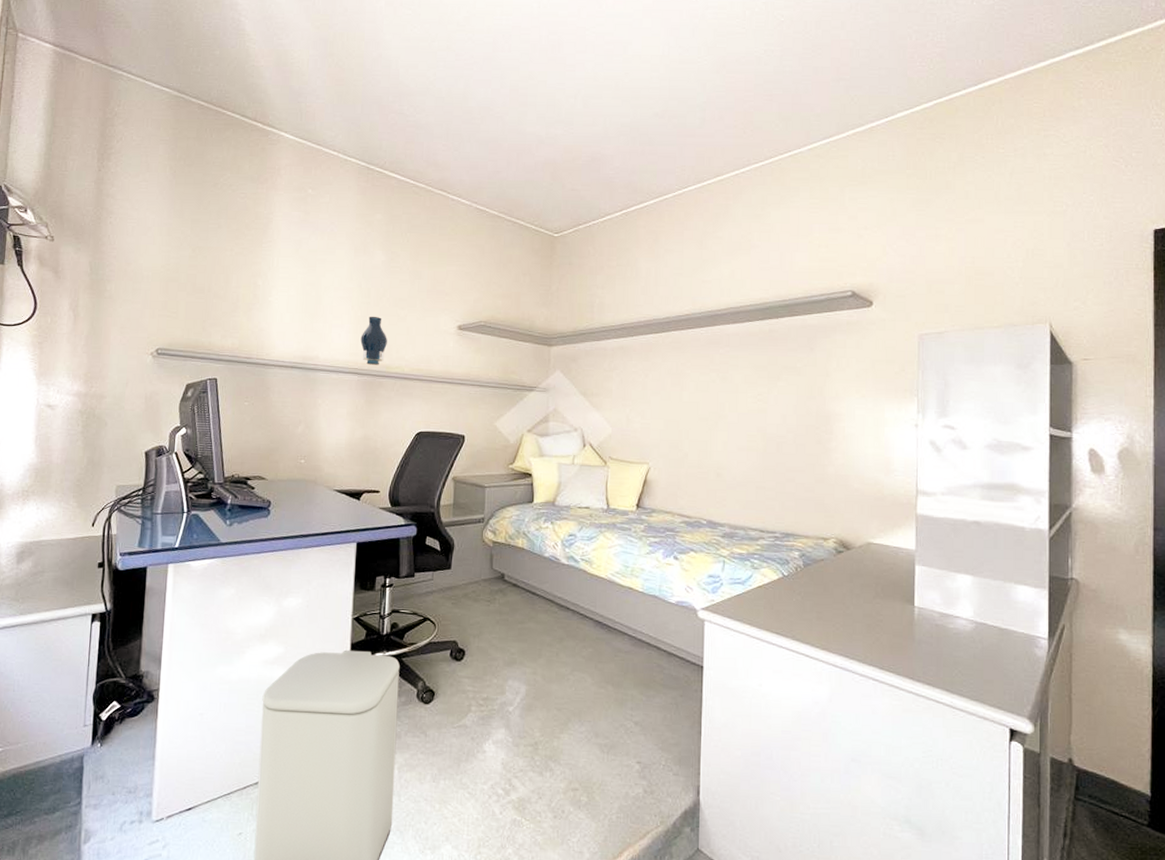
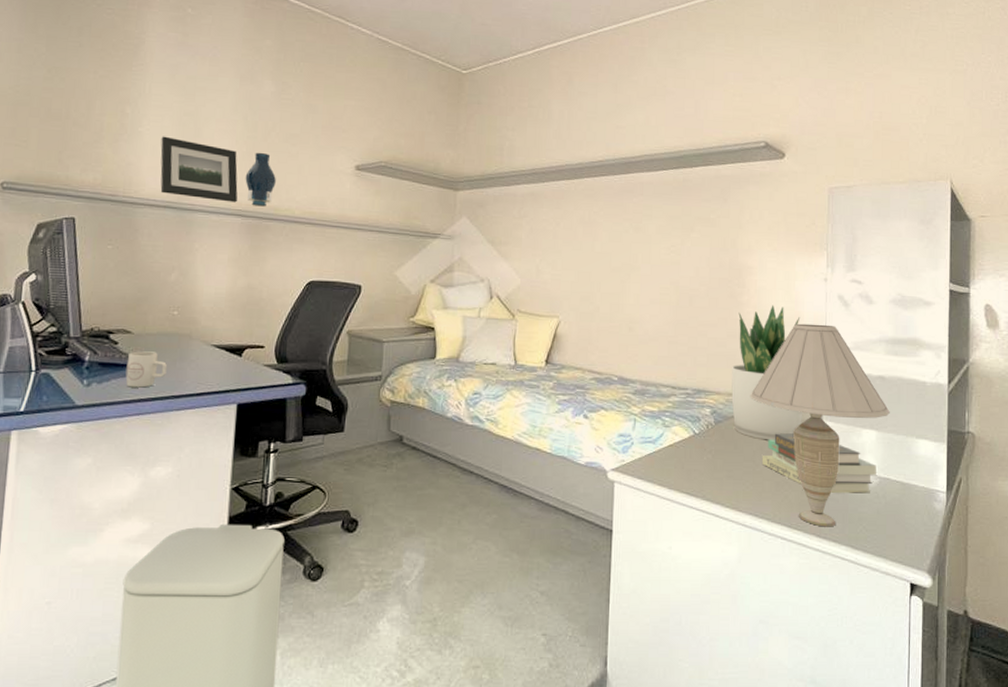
mug: none [261,495,296,528] -> present [125,351,167,388]
picture frame: none [287,304,354,362] -> present [160,136,238,203]
planter: none [820,451,895,584] -> present [731,305,803,441]
table lamp: none [839,469,986,670] -> present [750,323,890,527]
books: none [852,576,972,637] -> present [761,433,876,493]

